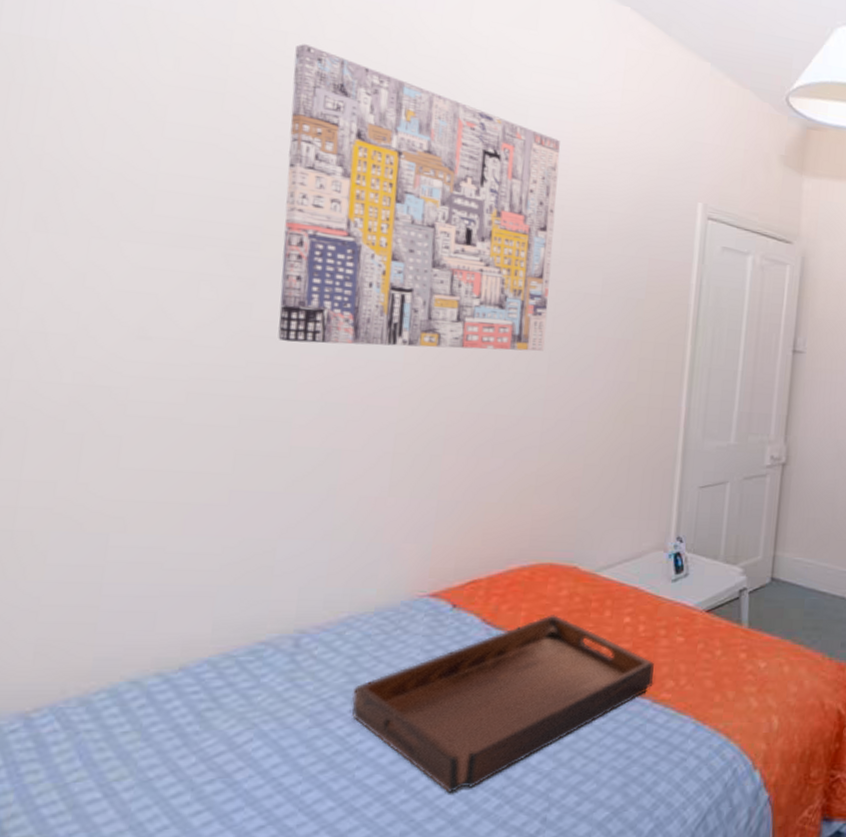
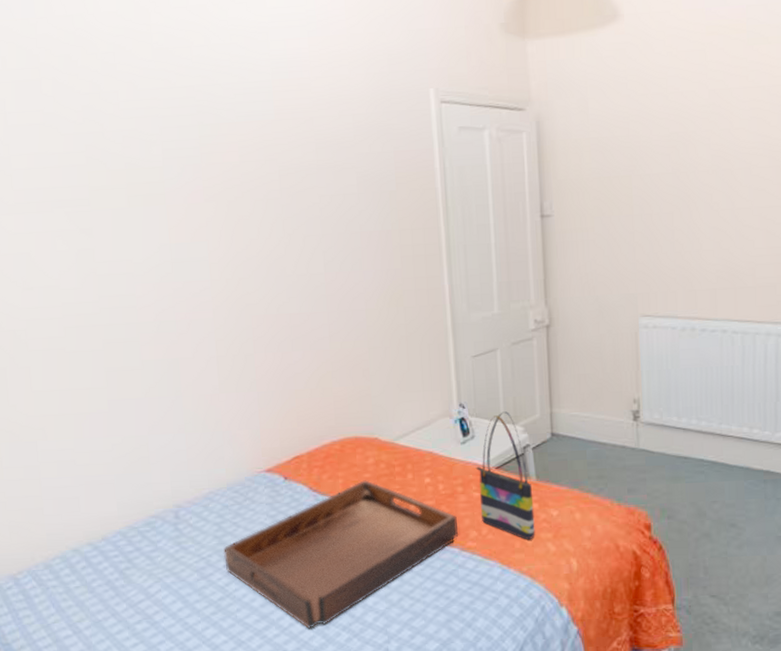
wall art: present [278,44,561,351] -> none [81,22,318,276]
tote bag: none [682,550,742,694] -> present [475,411,535,540]

